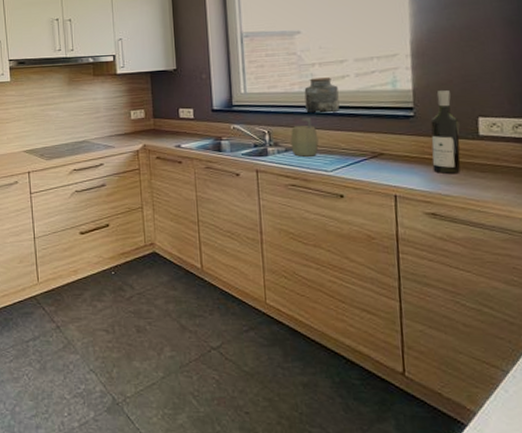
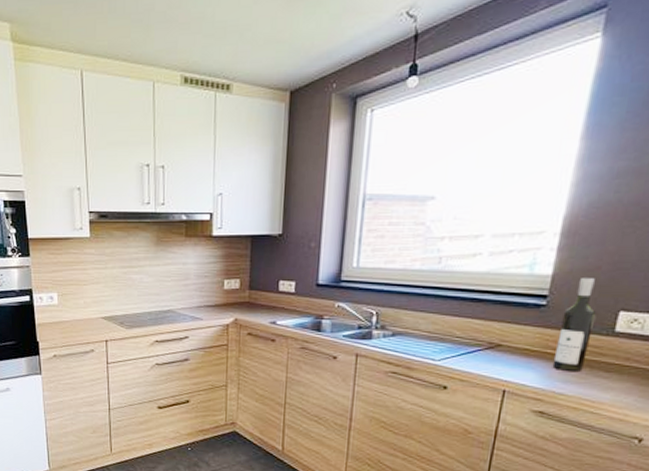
soap dispenser: present [290,118,319,157] -> none [399,300,432,343]
jar: present [304,77,340,113] -> none [424,254,466,295]

